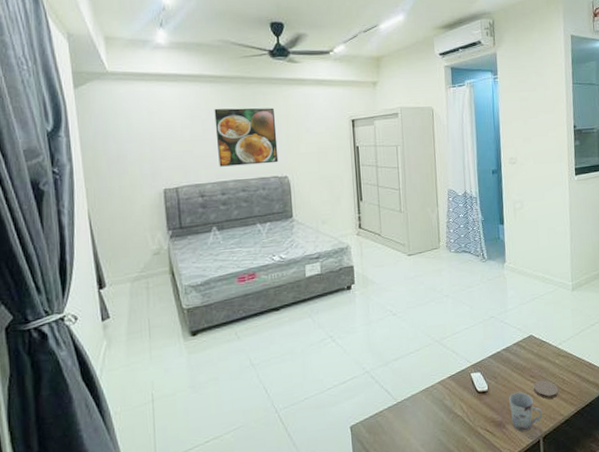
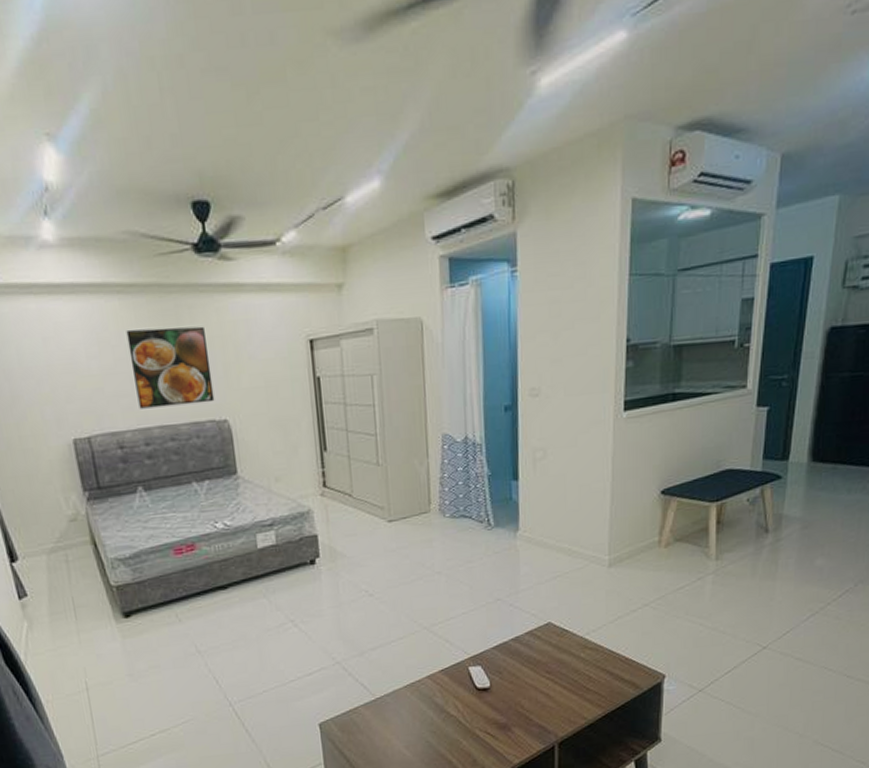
cup: present [509,391,543,432] -> none [517,690,560,737]
coaster: present [533,379,559,399] -> none [549,676,582,699]

